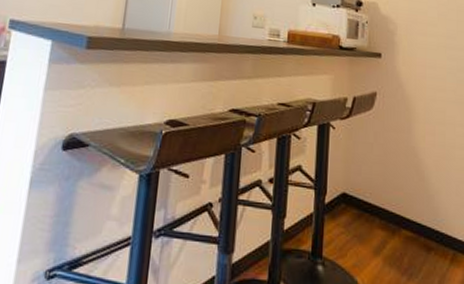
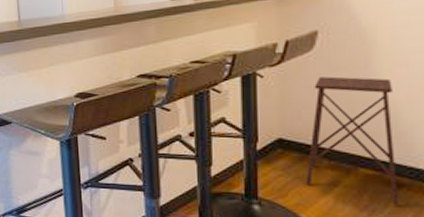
side table: none [362,135,429,270] -> present [306,76,399,206]

